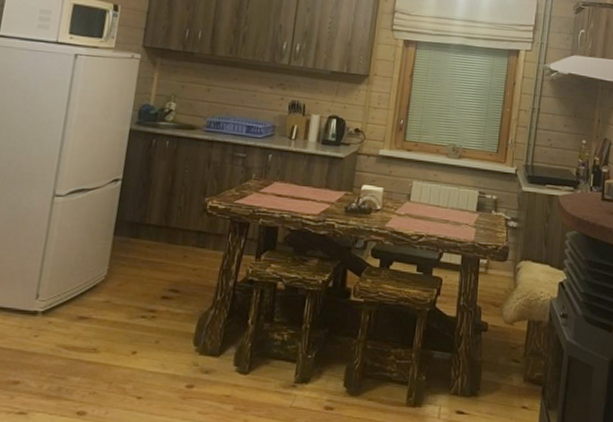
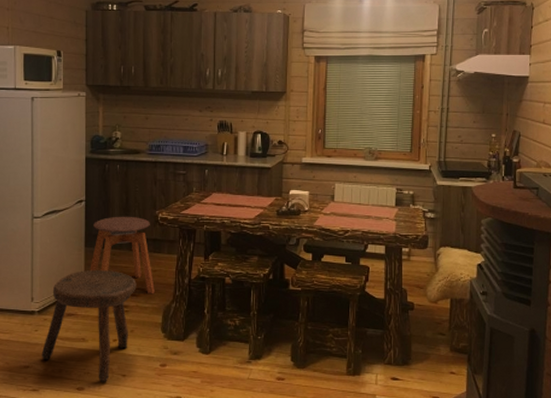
stool: none [37,263,171,406] -> present [41,269,137,382]
stool: none [115,201,197,298] -> present [90,216,155,294]

